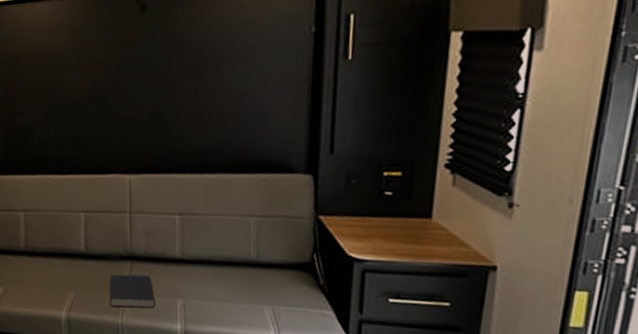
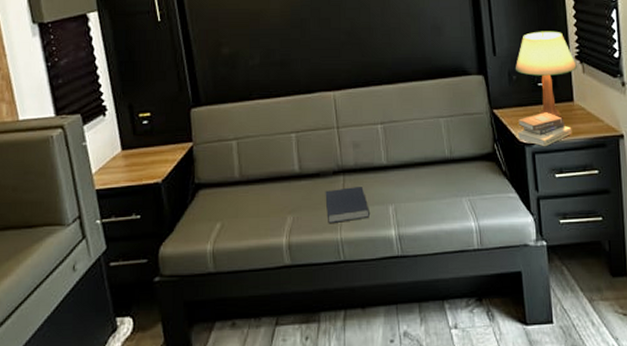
books: none [346,226,423,266] -> present [517,112,572,147]
table lamp: none [356,129,445,234] -> present [515,31,577,117]

